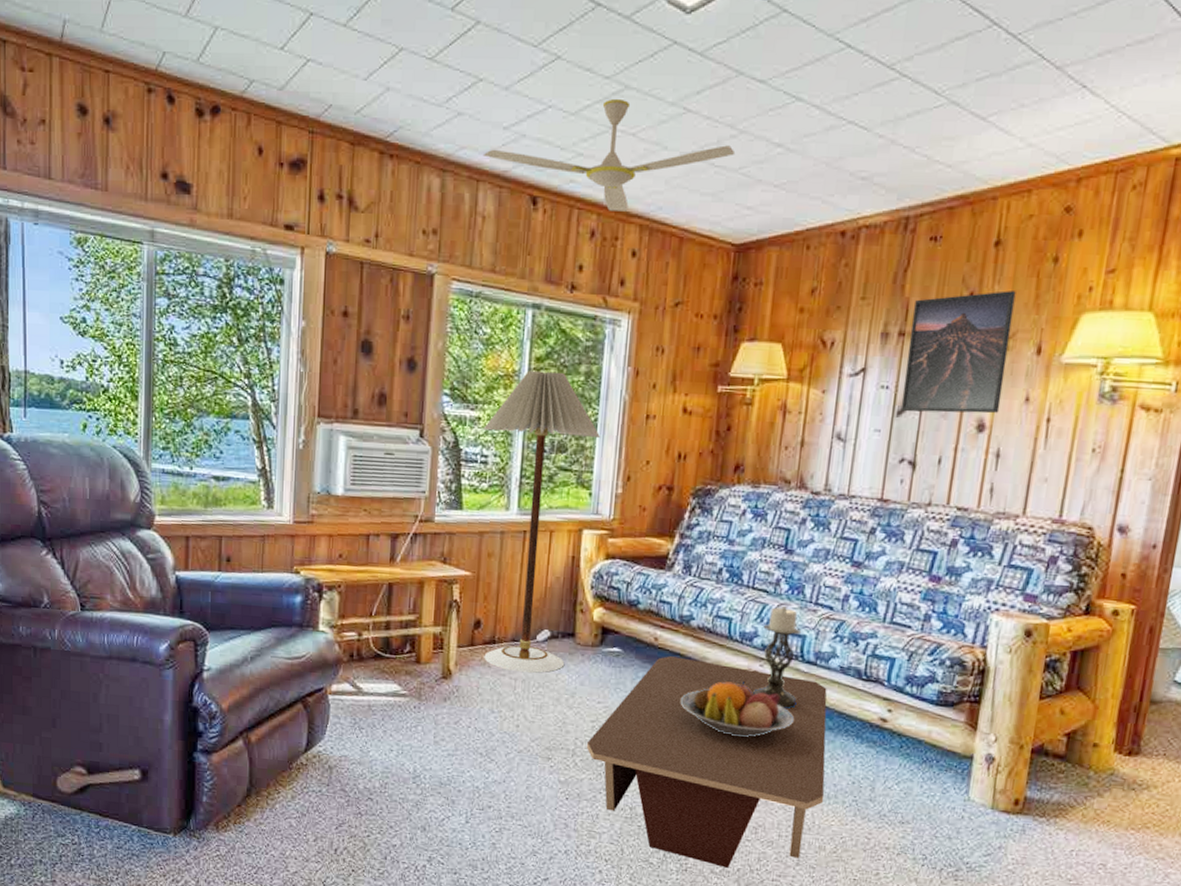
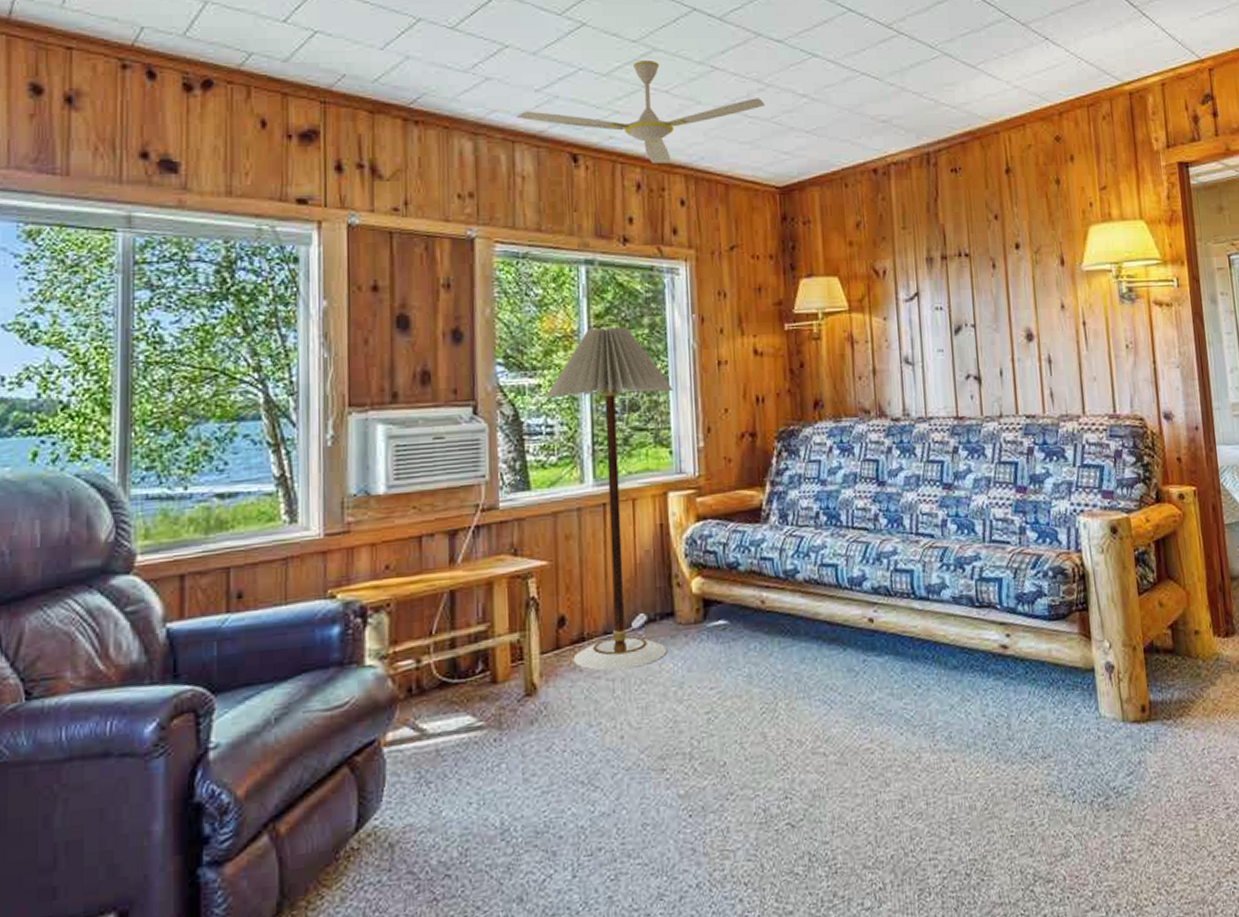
coffee table: present [586,656,827,868] -> none [704,617,964,858]
fruit bowl: present [680,680,794,737] -> none [798,631,918,697]
candle holder: present [751,606,802,710] -> none [870,542,918,656]
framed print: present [900,290,1016,414] -> none [950,211,1042,330]

